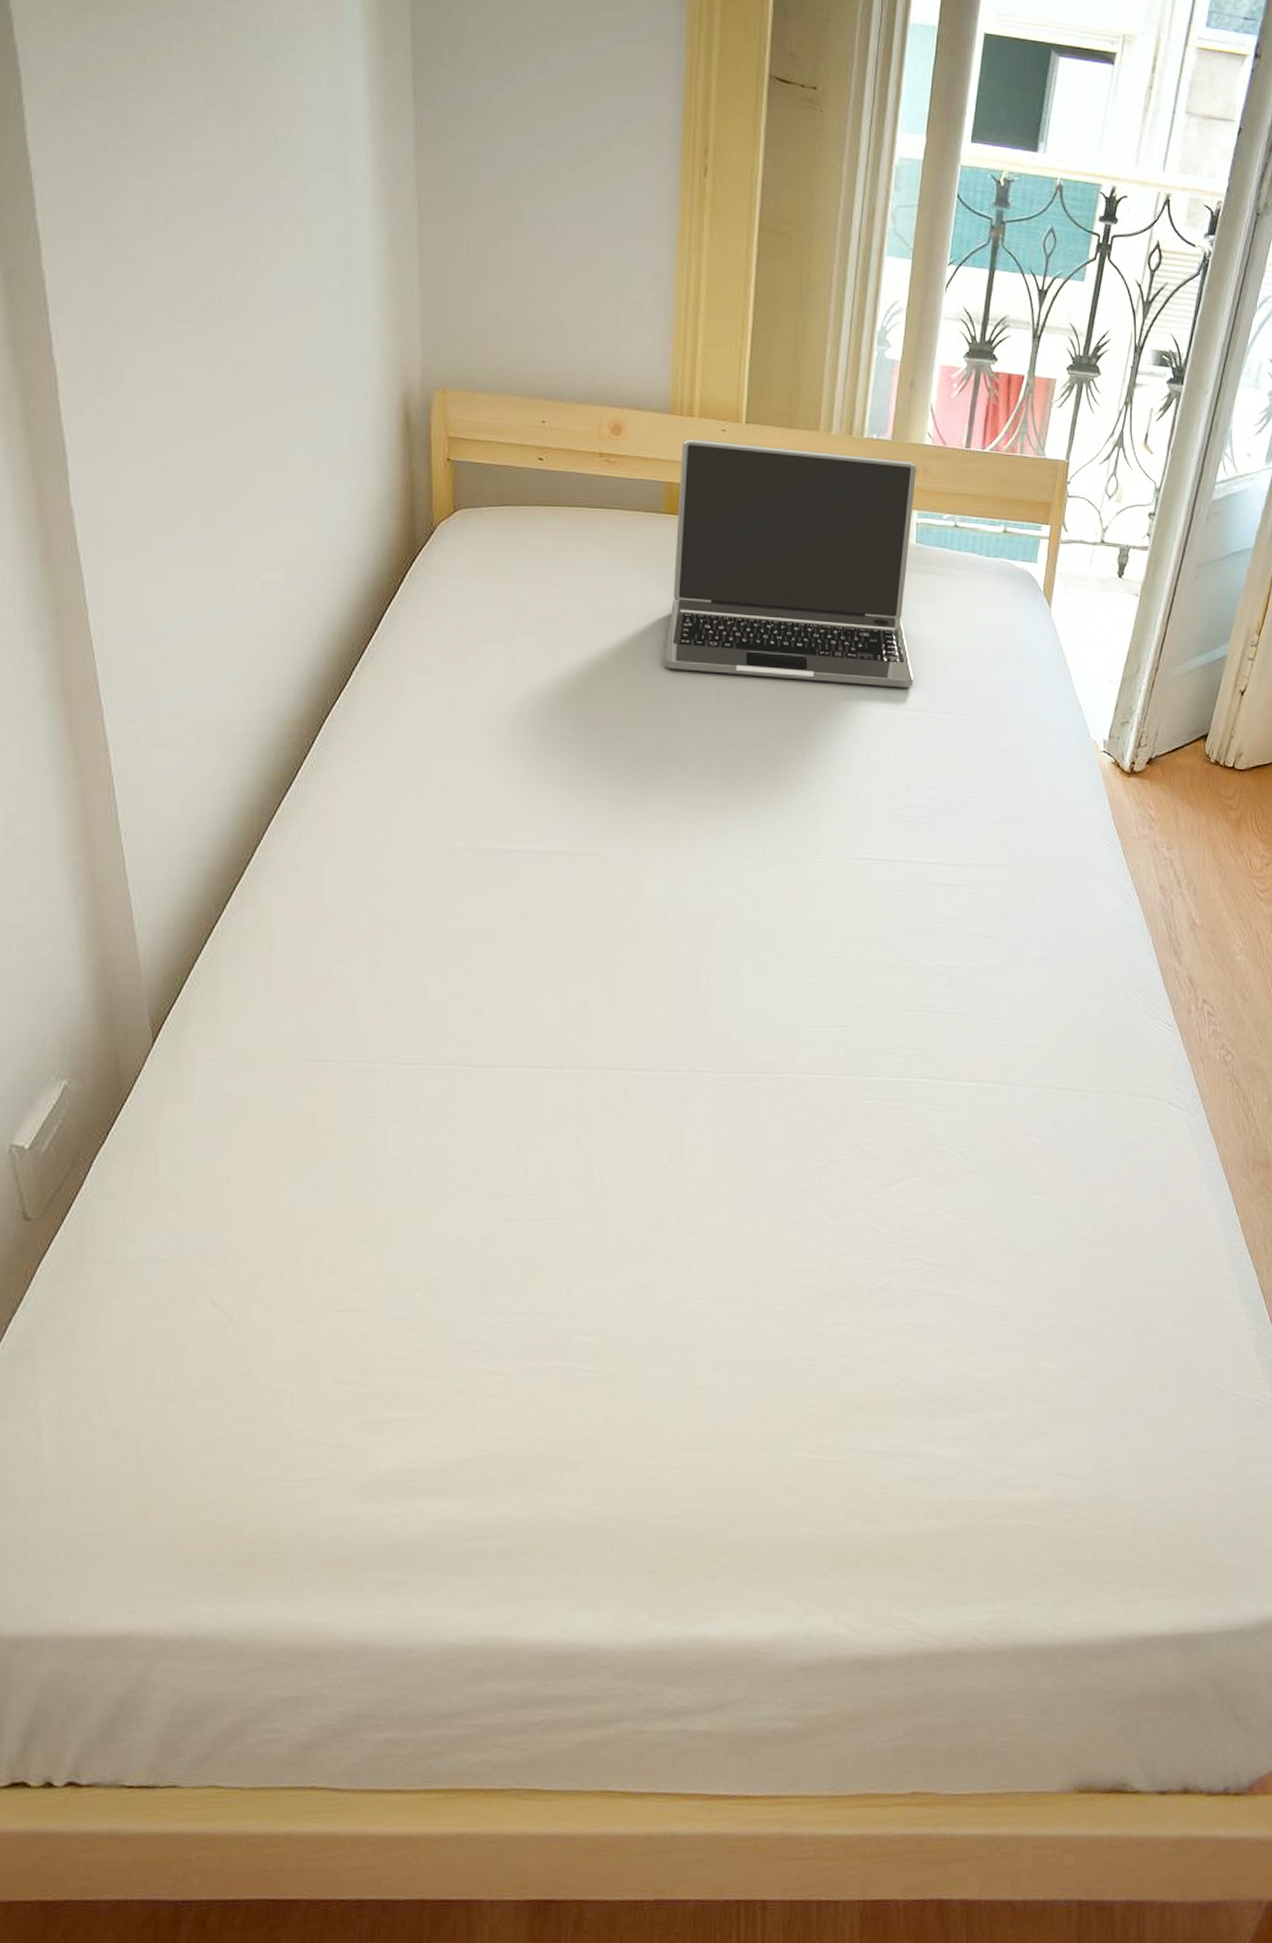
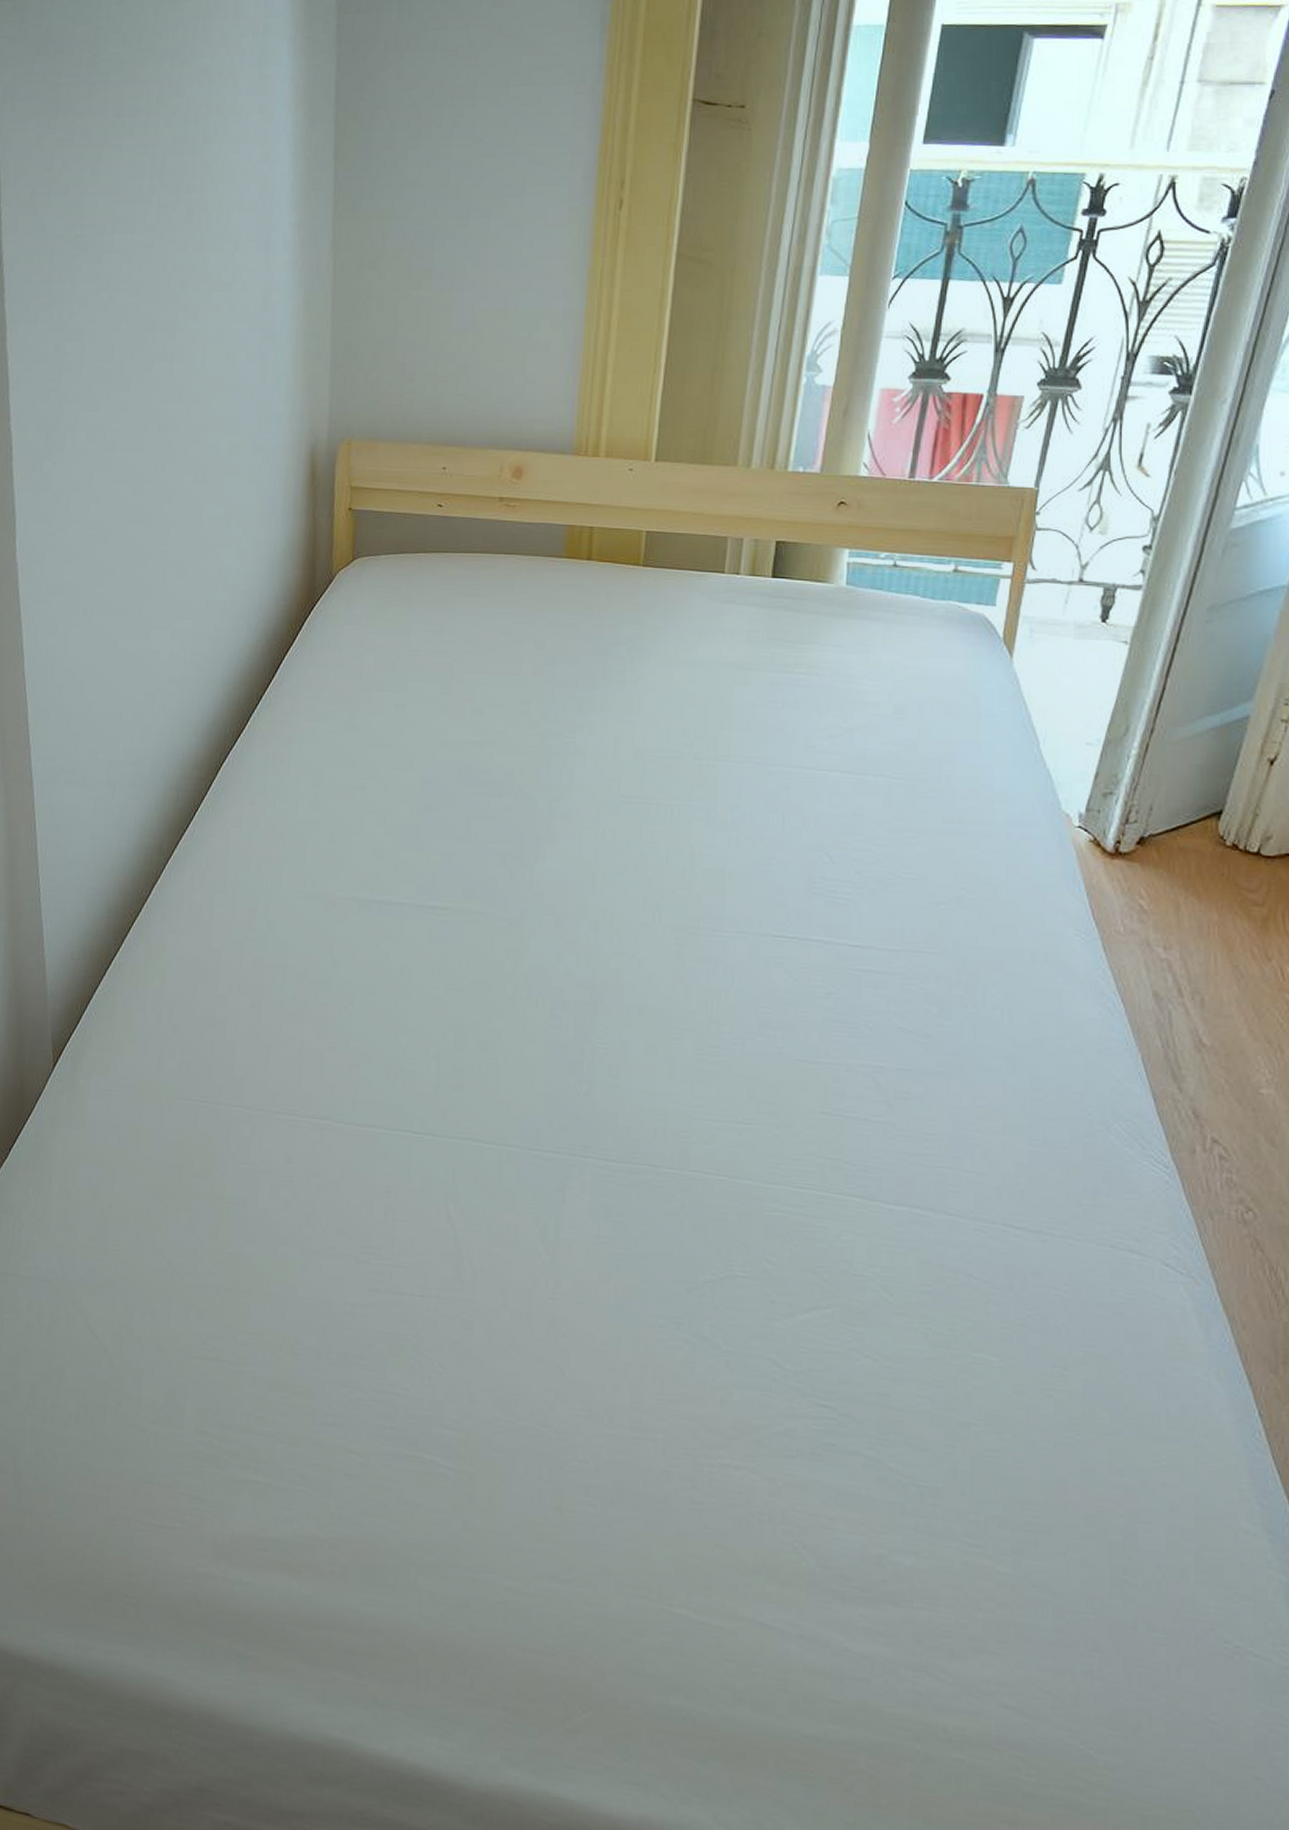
laptop: present [664,438,917,688] -> none [558,479,850,747]

